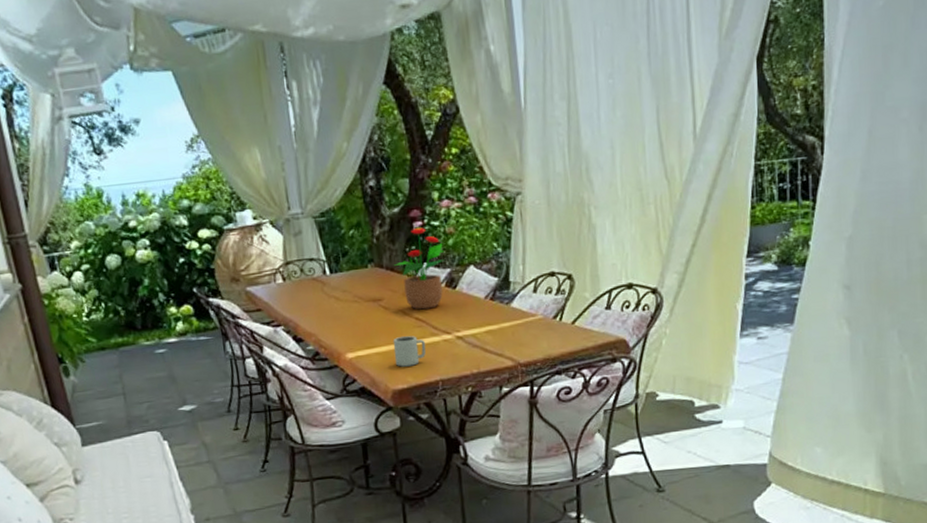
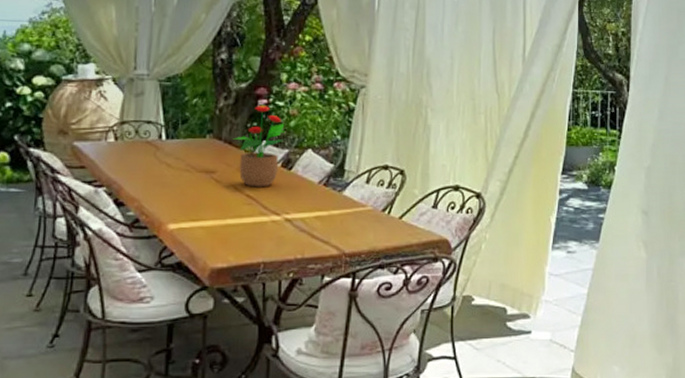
cup: present [393,336,426,367] -> none [218,213,253,245]

